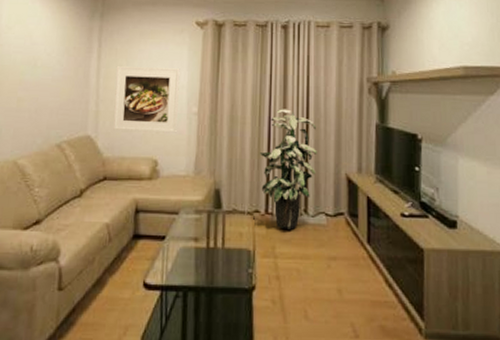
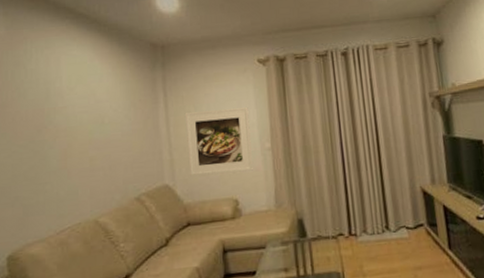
indoor plant: present [259,109,317,230] -> none [336,133,392,248]

